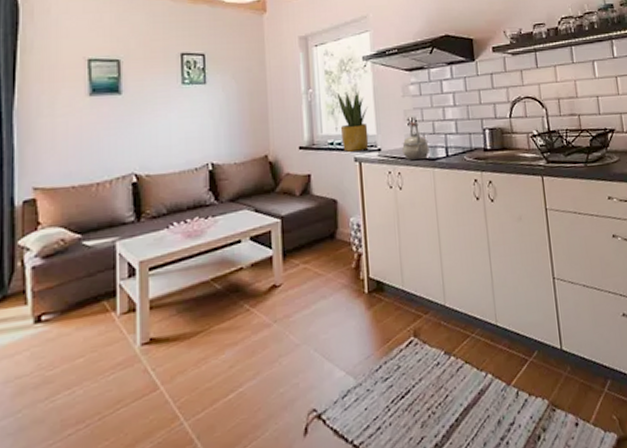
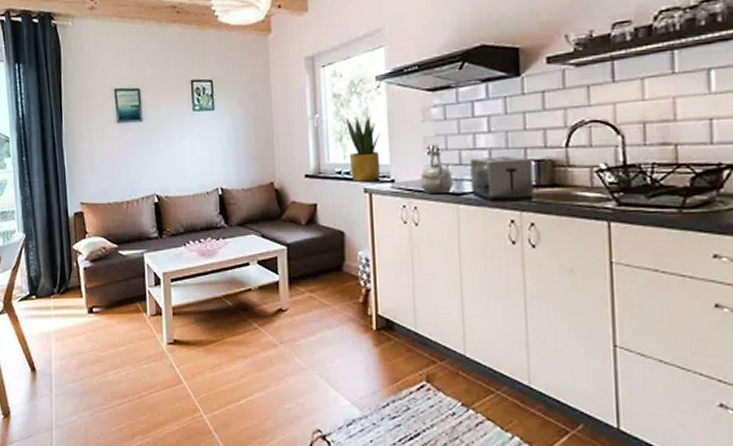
toaster: none [441,125,490,165] -> present [470,156,535,203]

